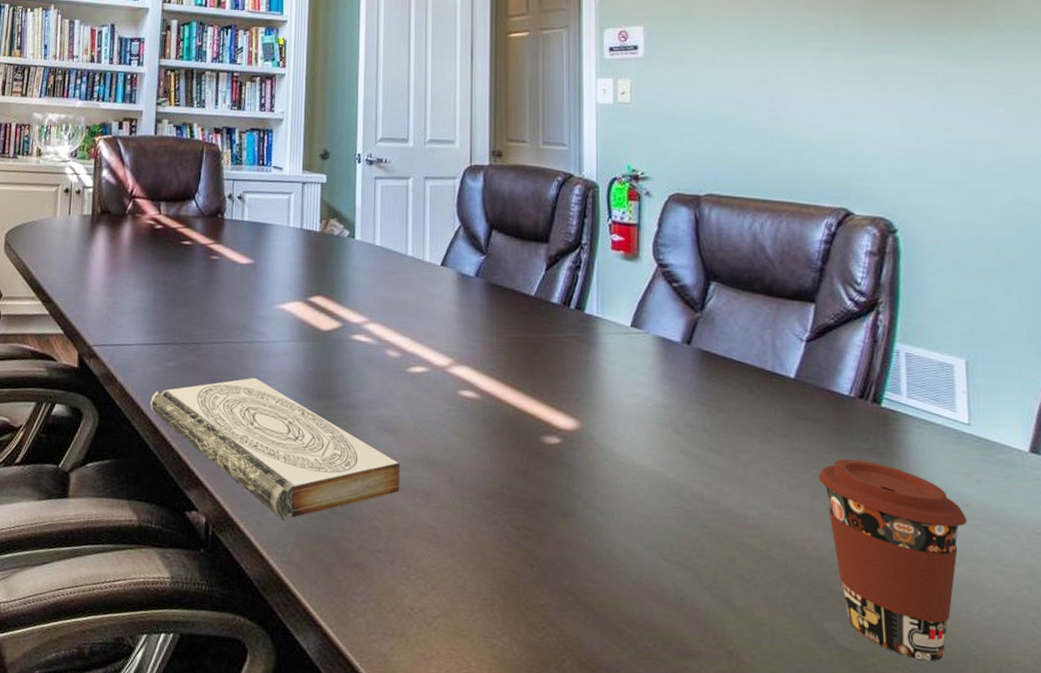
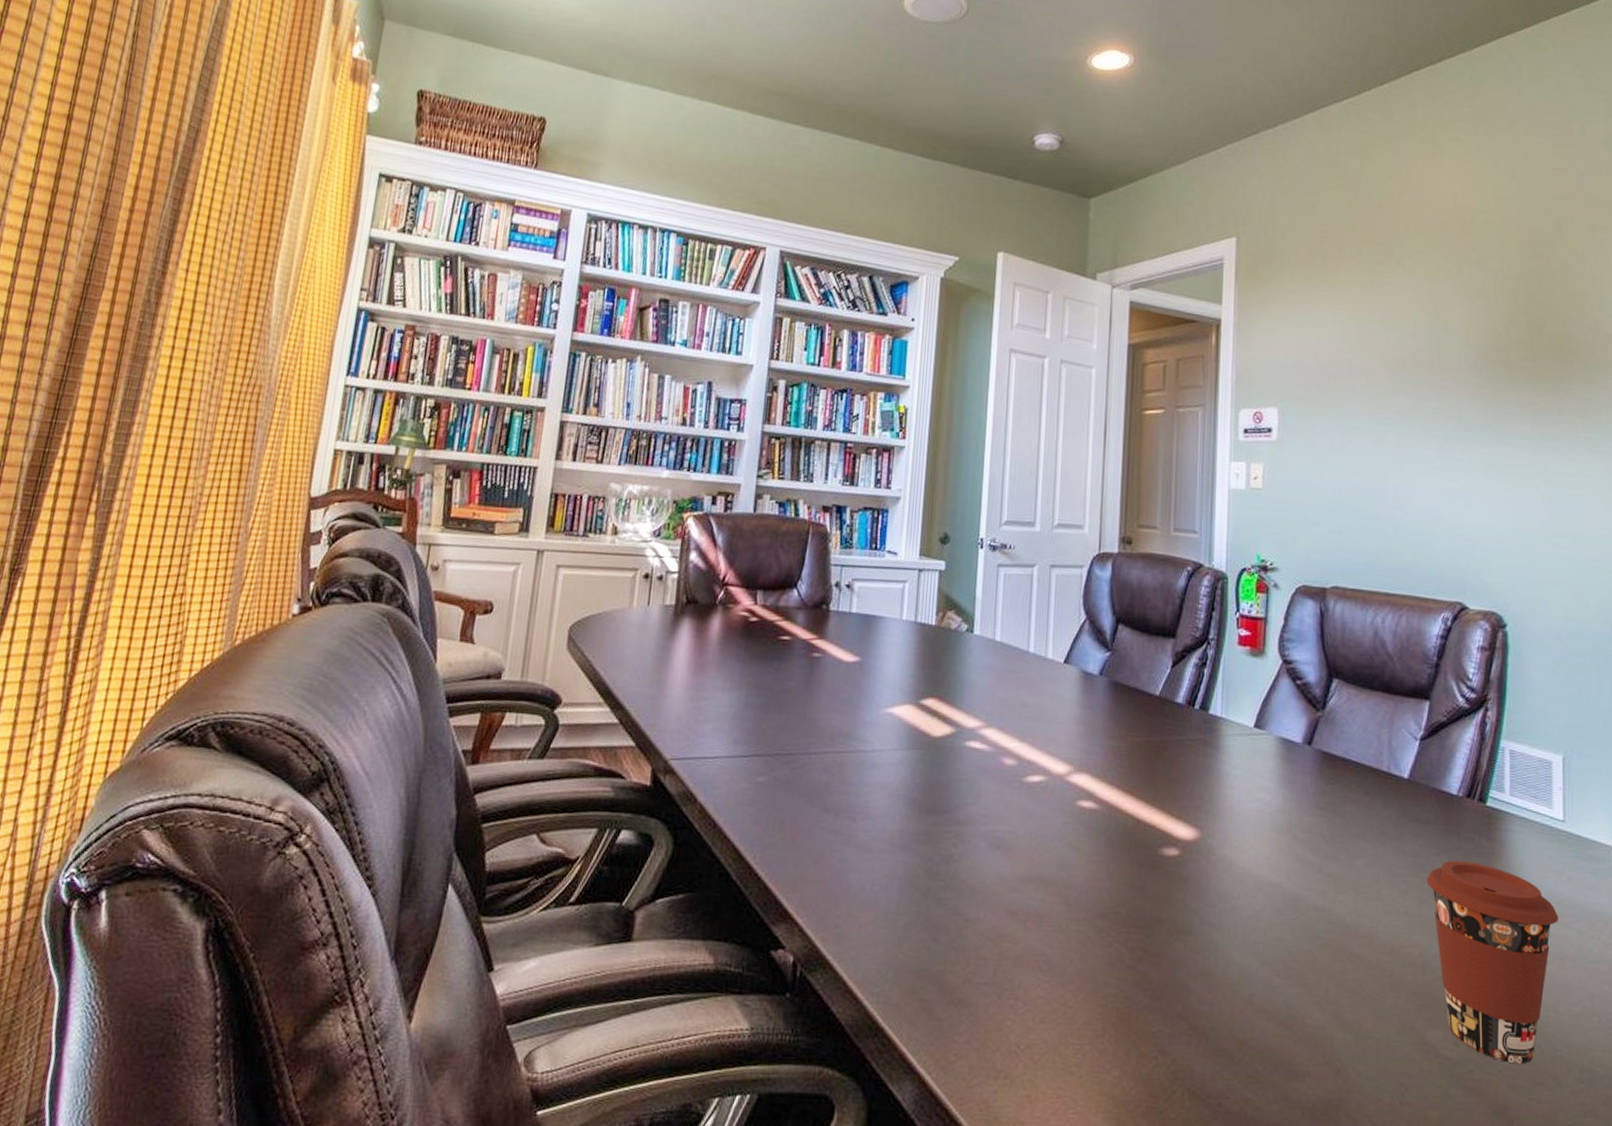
book: present [150,377,399,519] -> none [735,792,1011,954]

